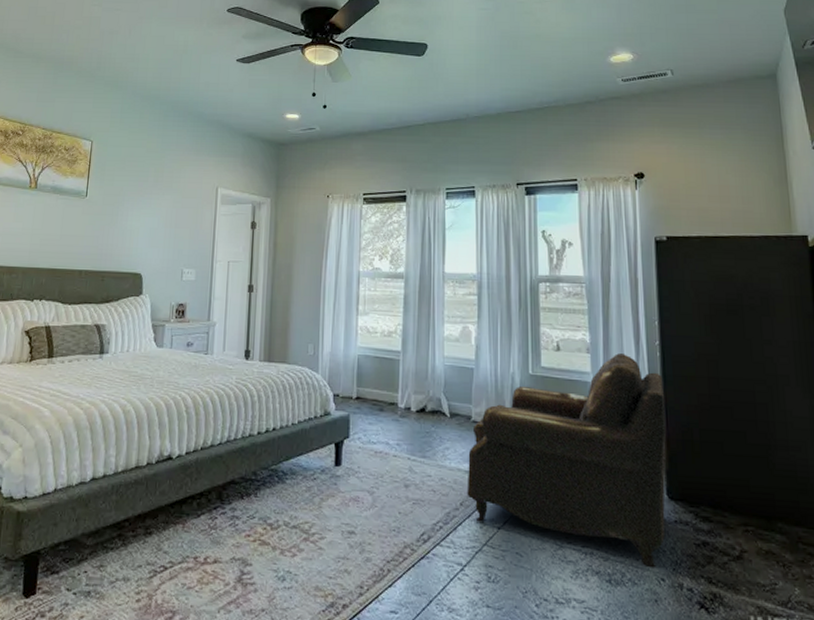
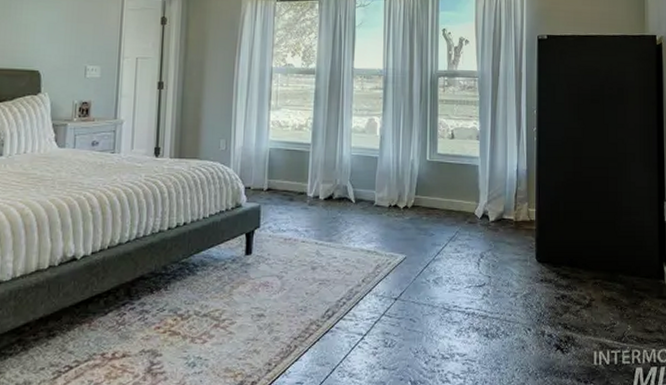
leather: present [467,353,666,568] -> none [368,139,538,321]

